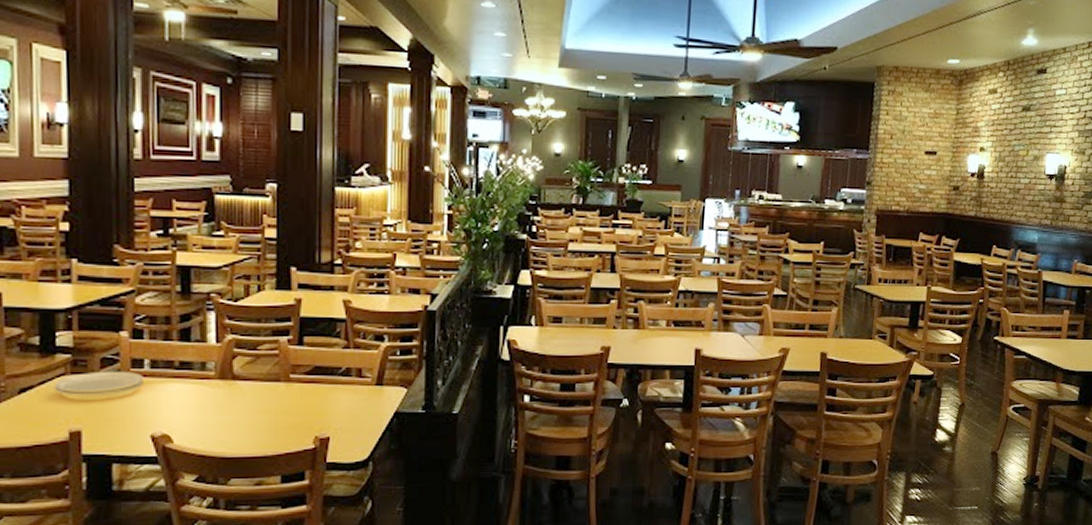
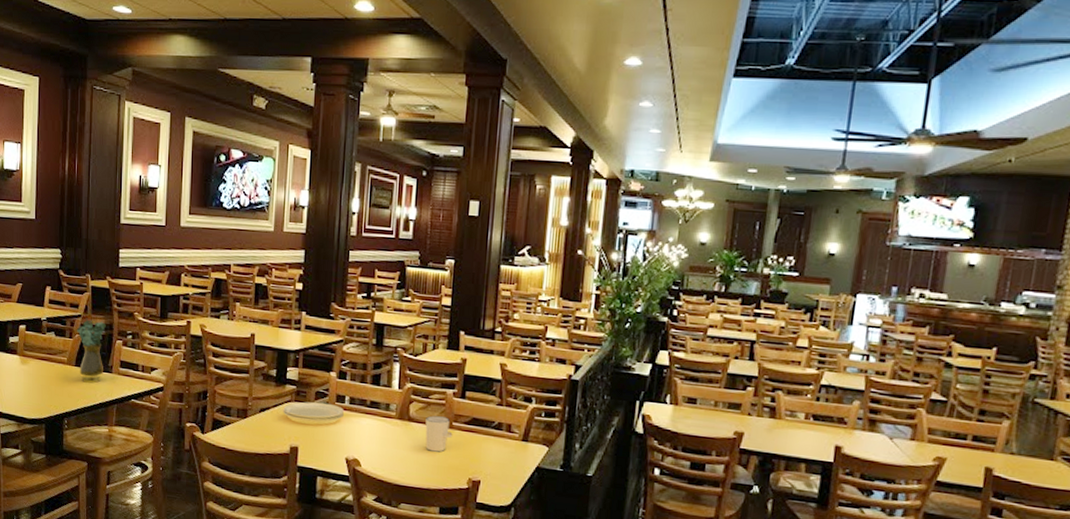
cup: none [255,369,291,412] -> present [425,415,453,452]

